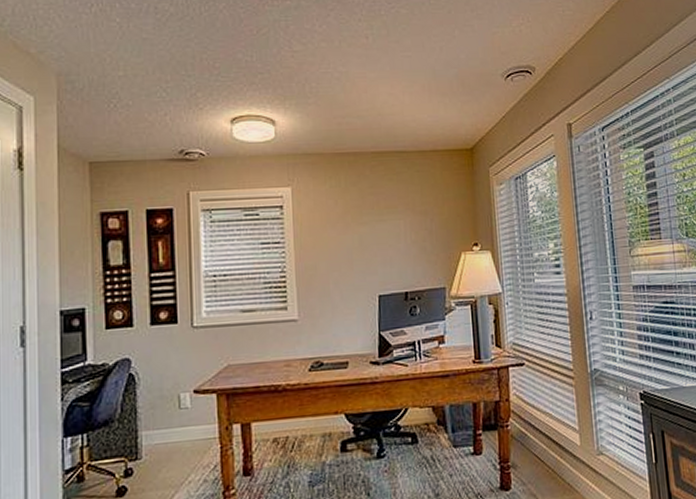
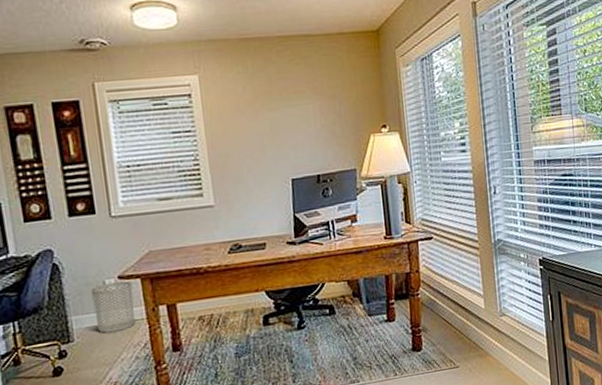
waste bin: none [165,395,208,452] -> present [91,280,135,333]

